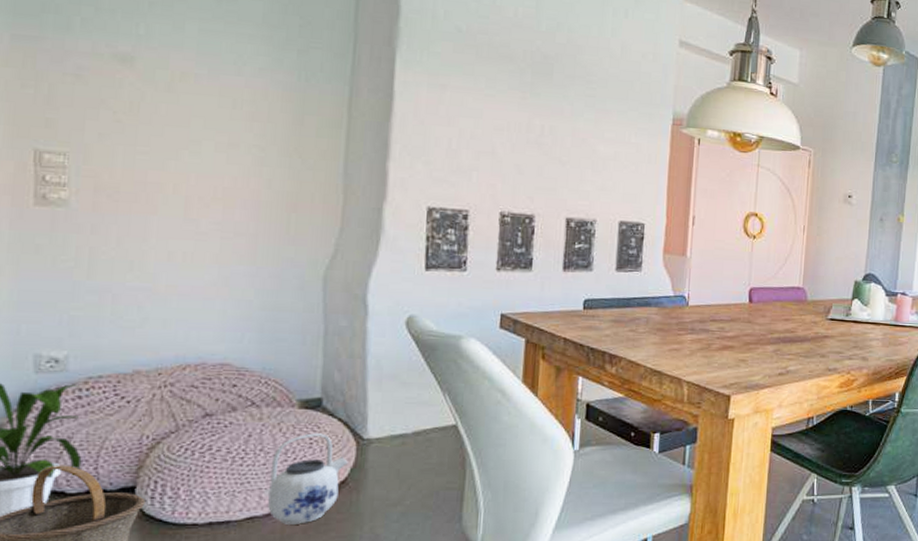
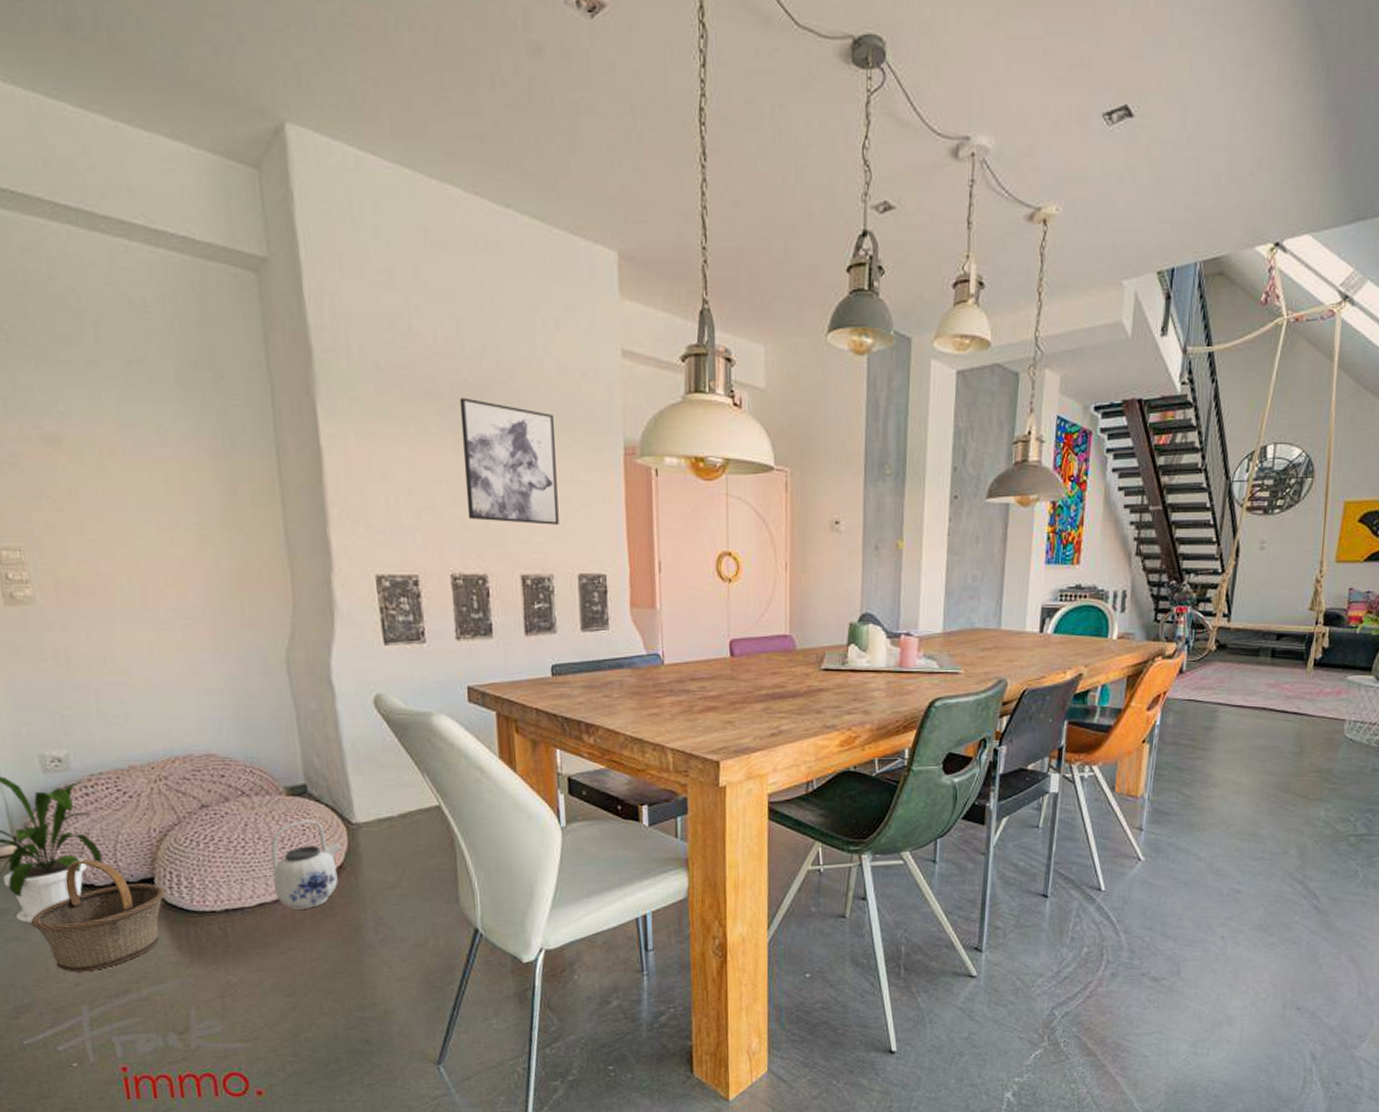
wall art: none [524,63,614,177] -> present [459,398,559,525]

